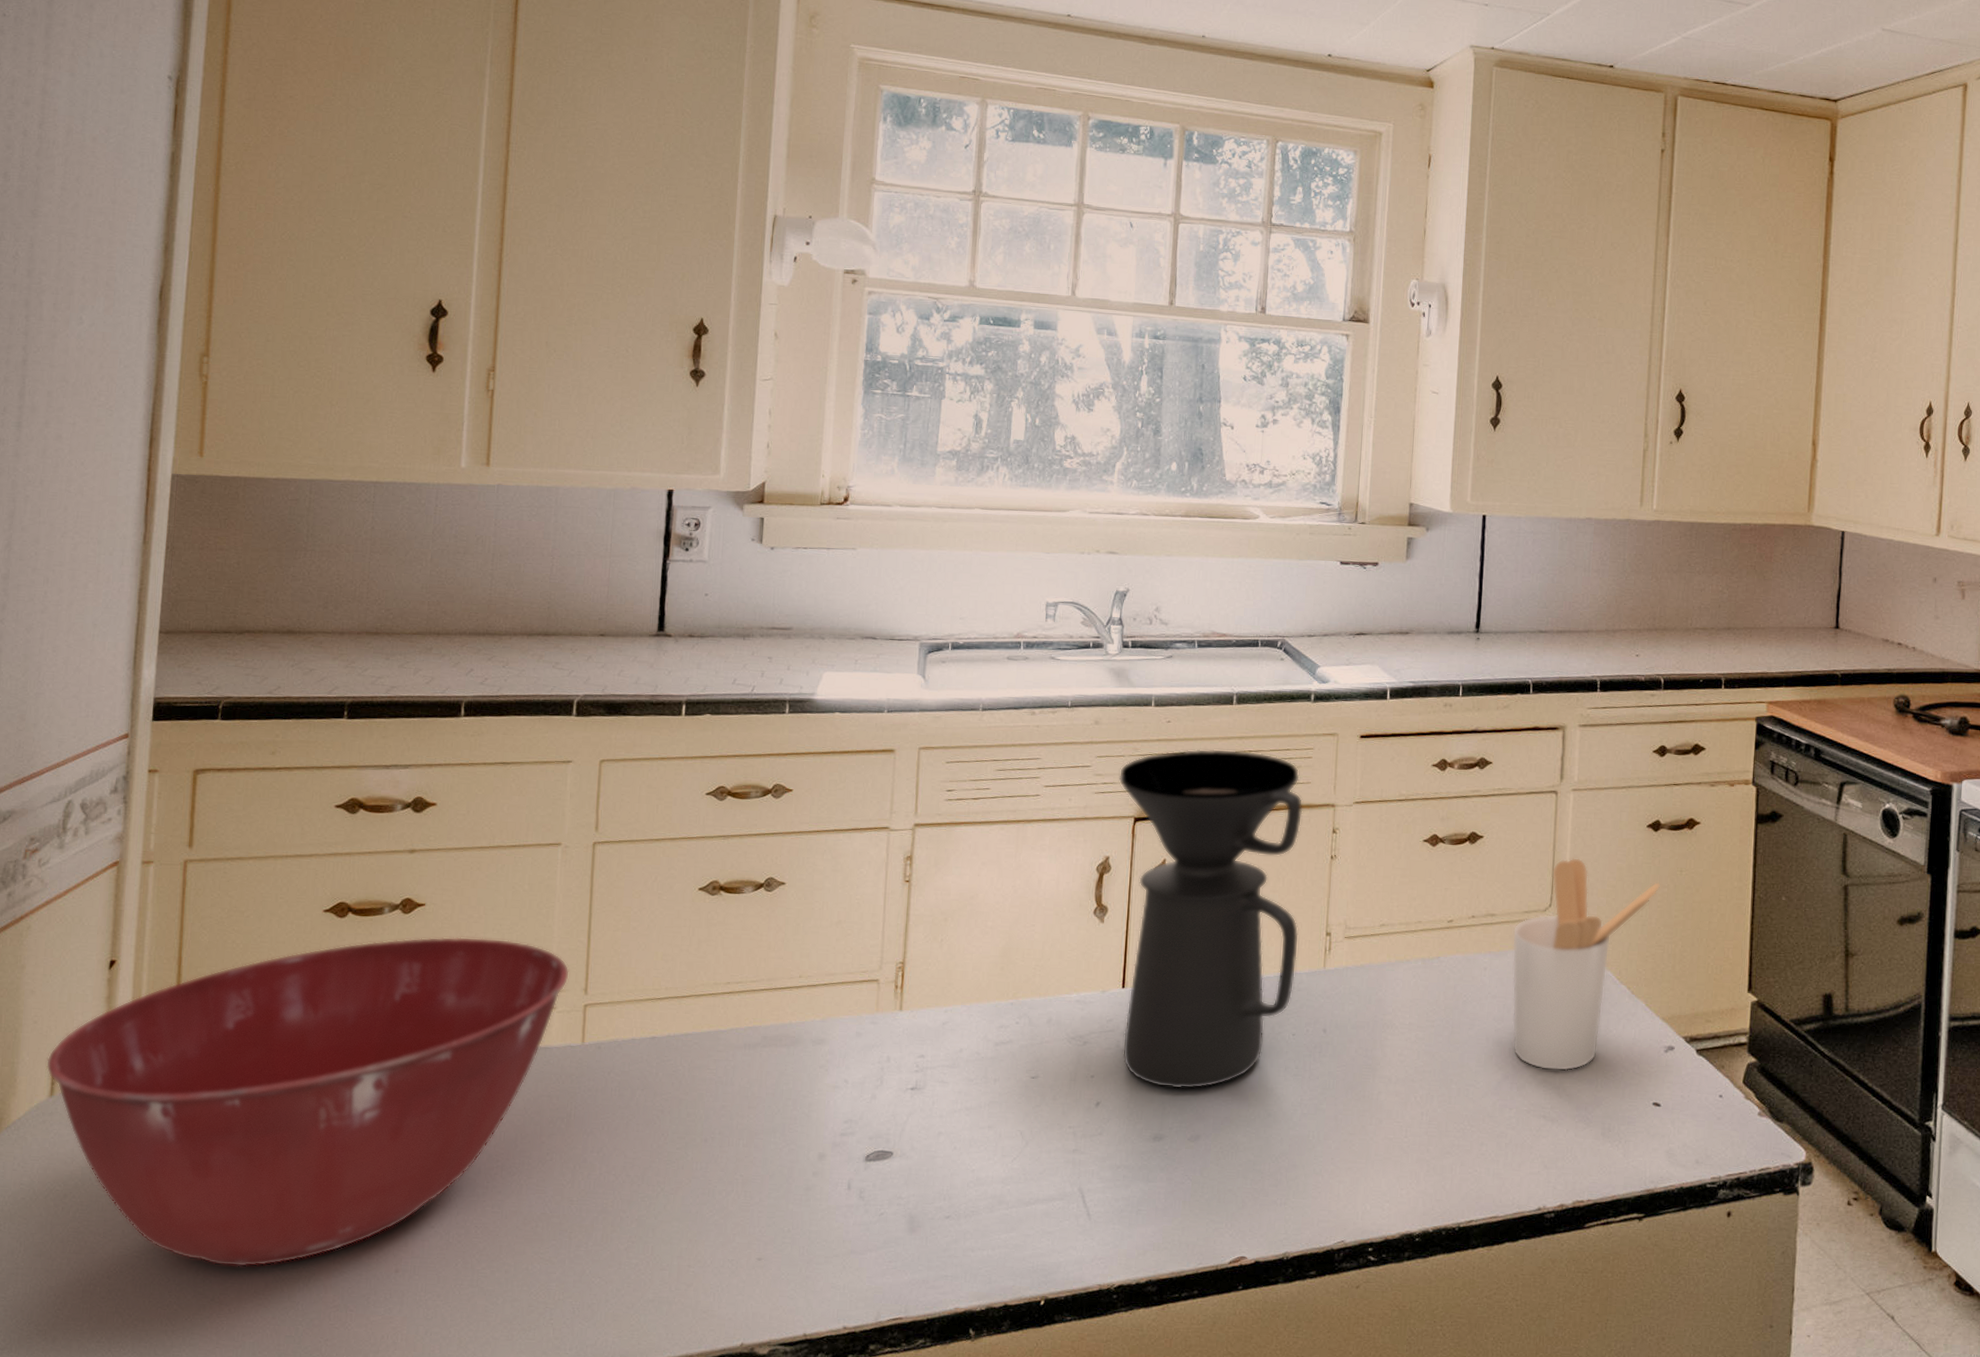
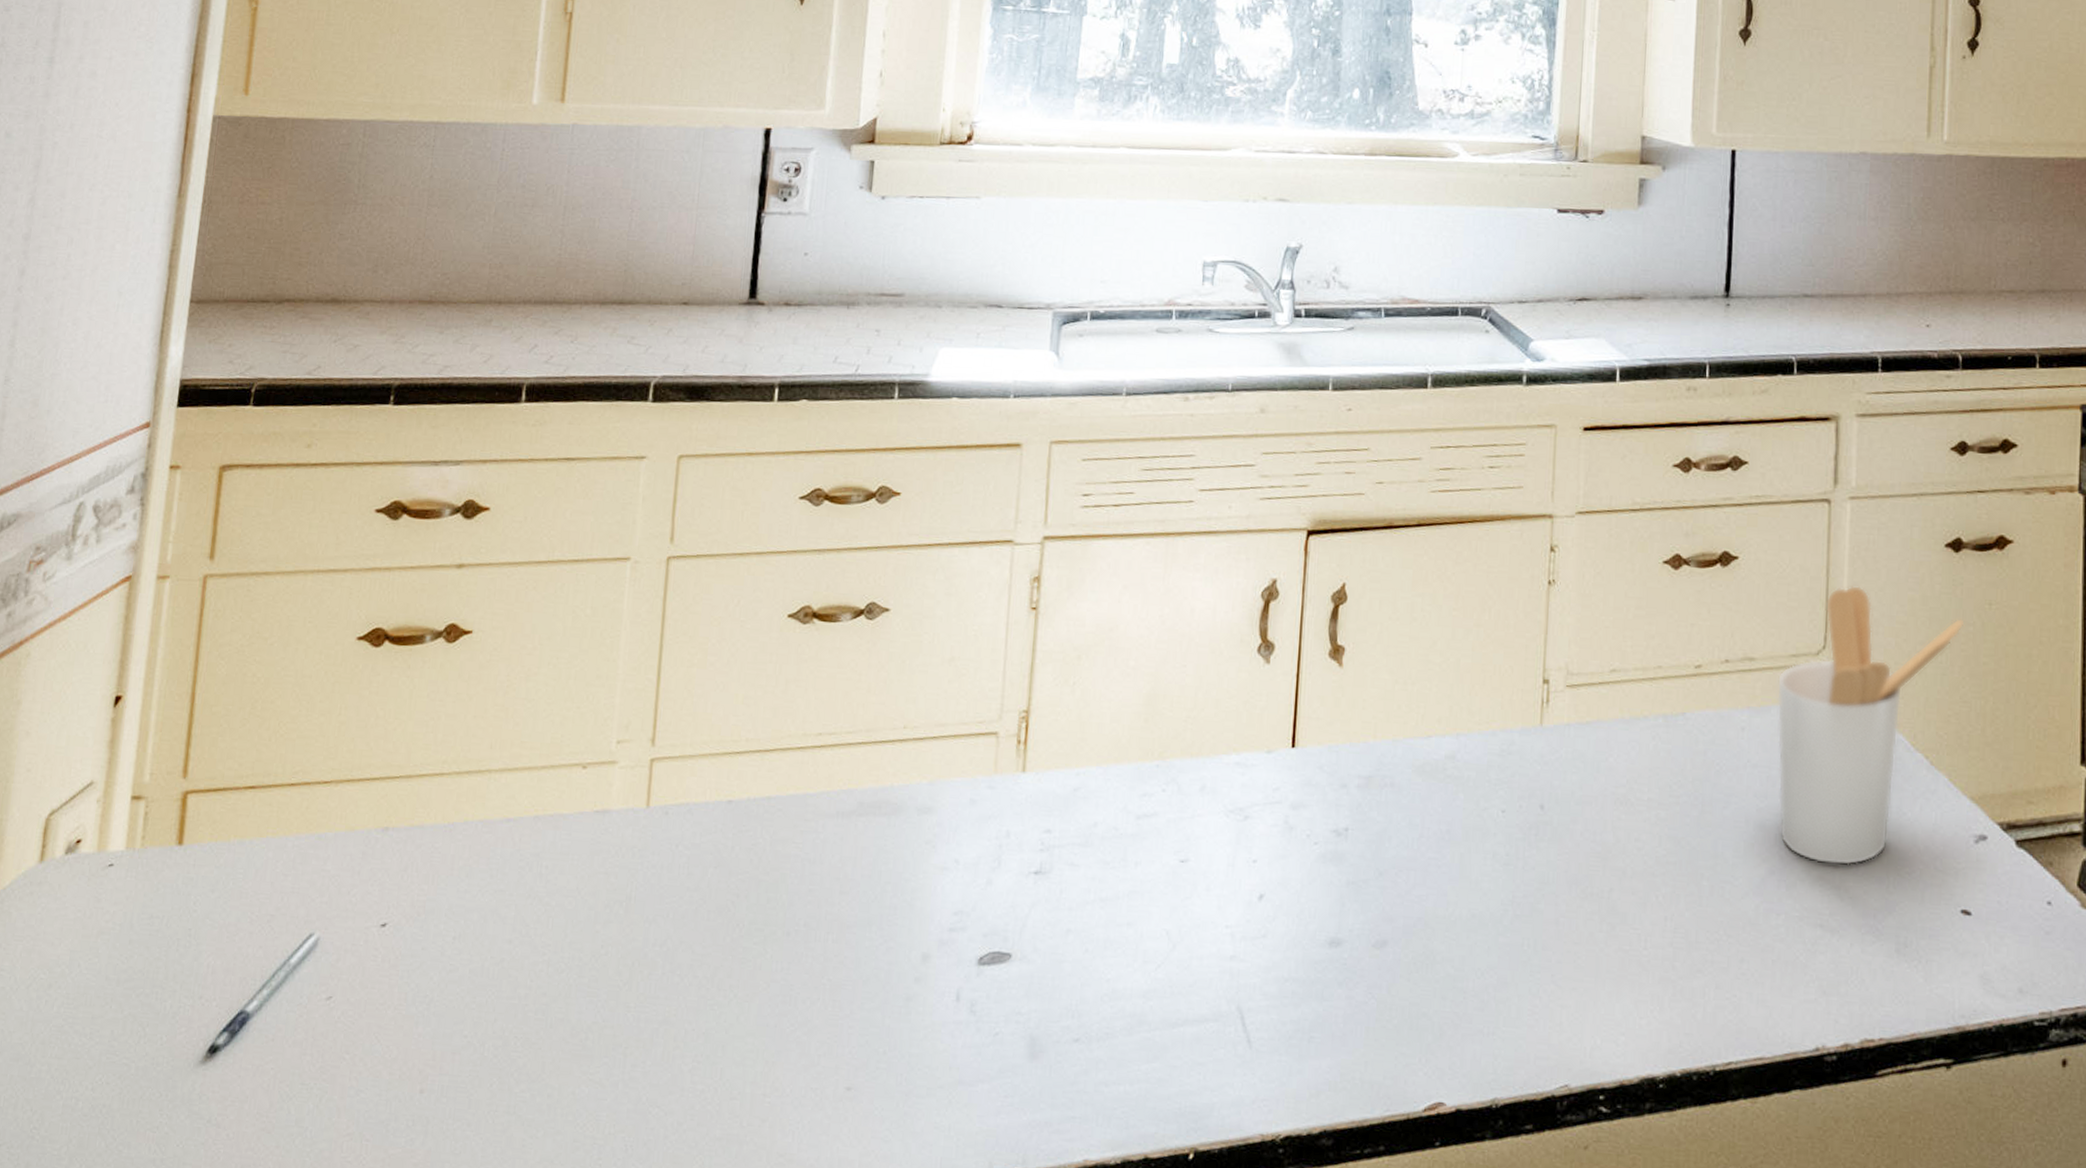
mixing bowl: present [46,936,569,1268] -> none [38,671,635,1082]
coffee maker: present [1118,749,1303,1090] -> none [1288,444,1514,881]

